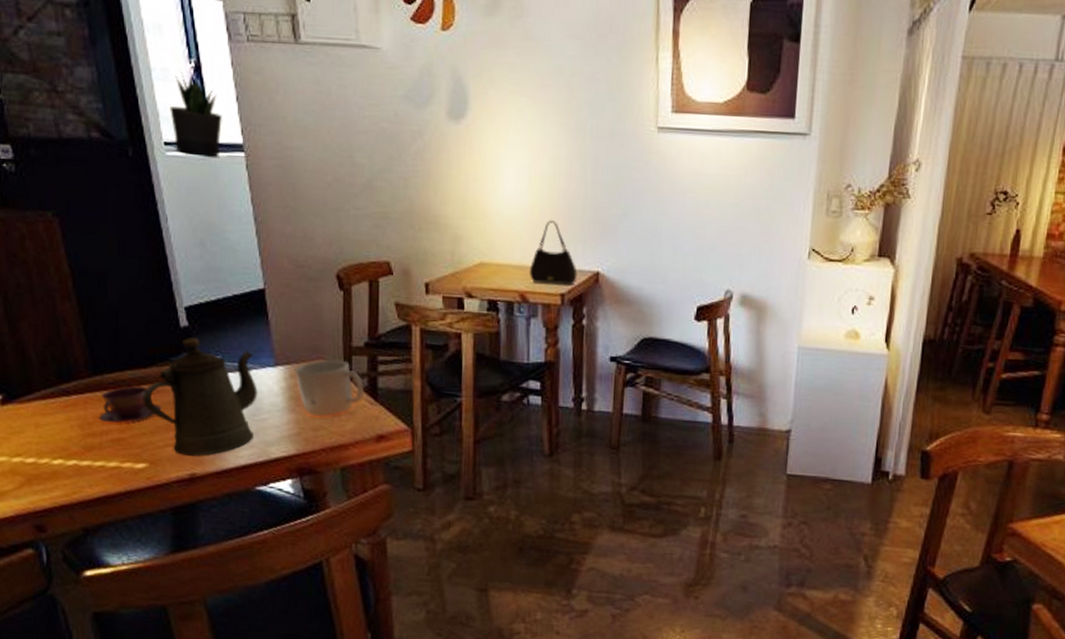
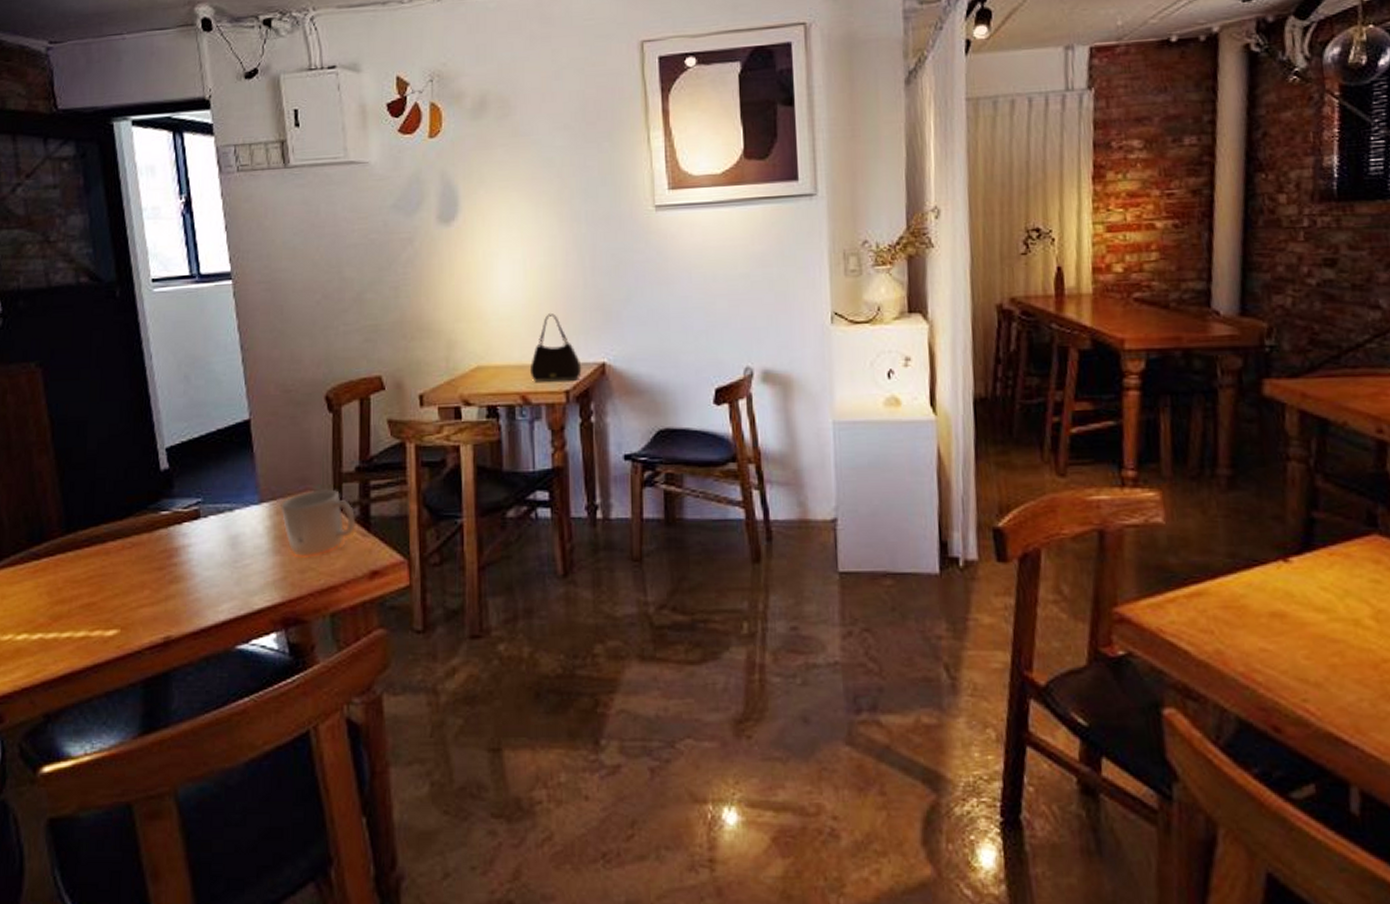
teacup: present [99,385,162,423] -> none [69,540,137,586]
coffee pot: present [143,337,258,456] -> none [117,481,240,616]
planter: present [170,71,222,158] -> none [159,208,211,290]

